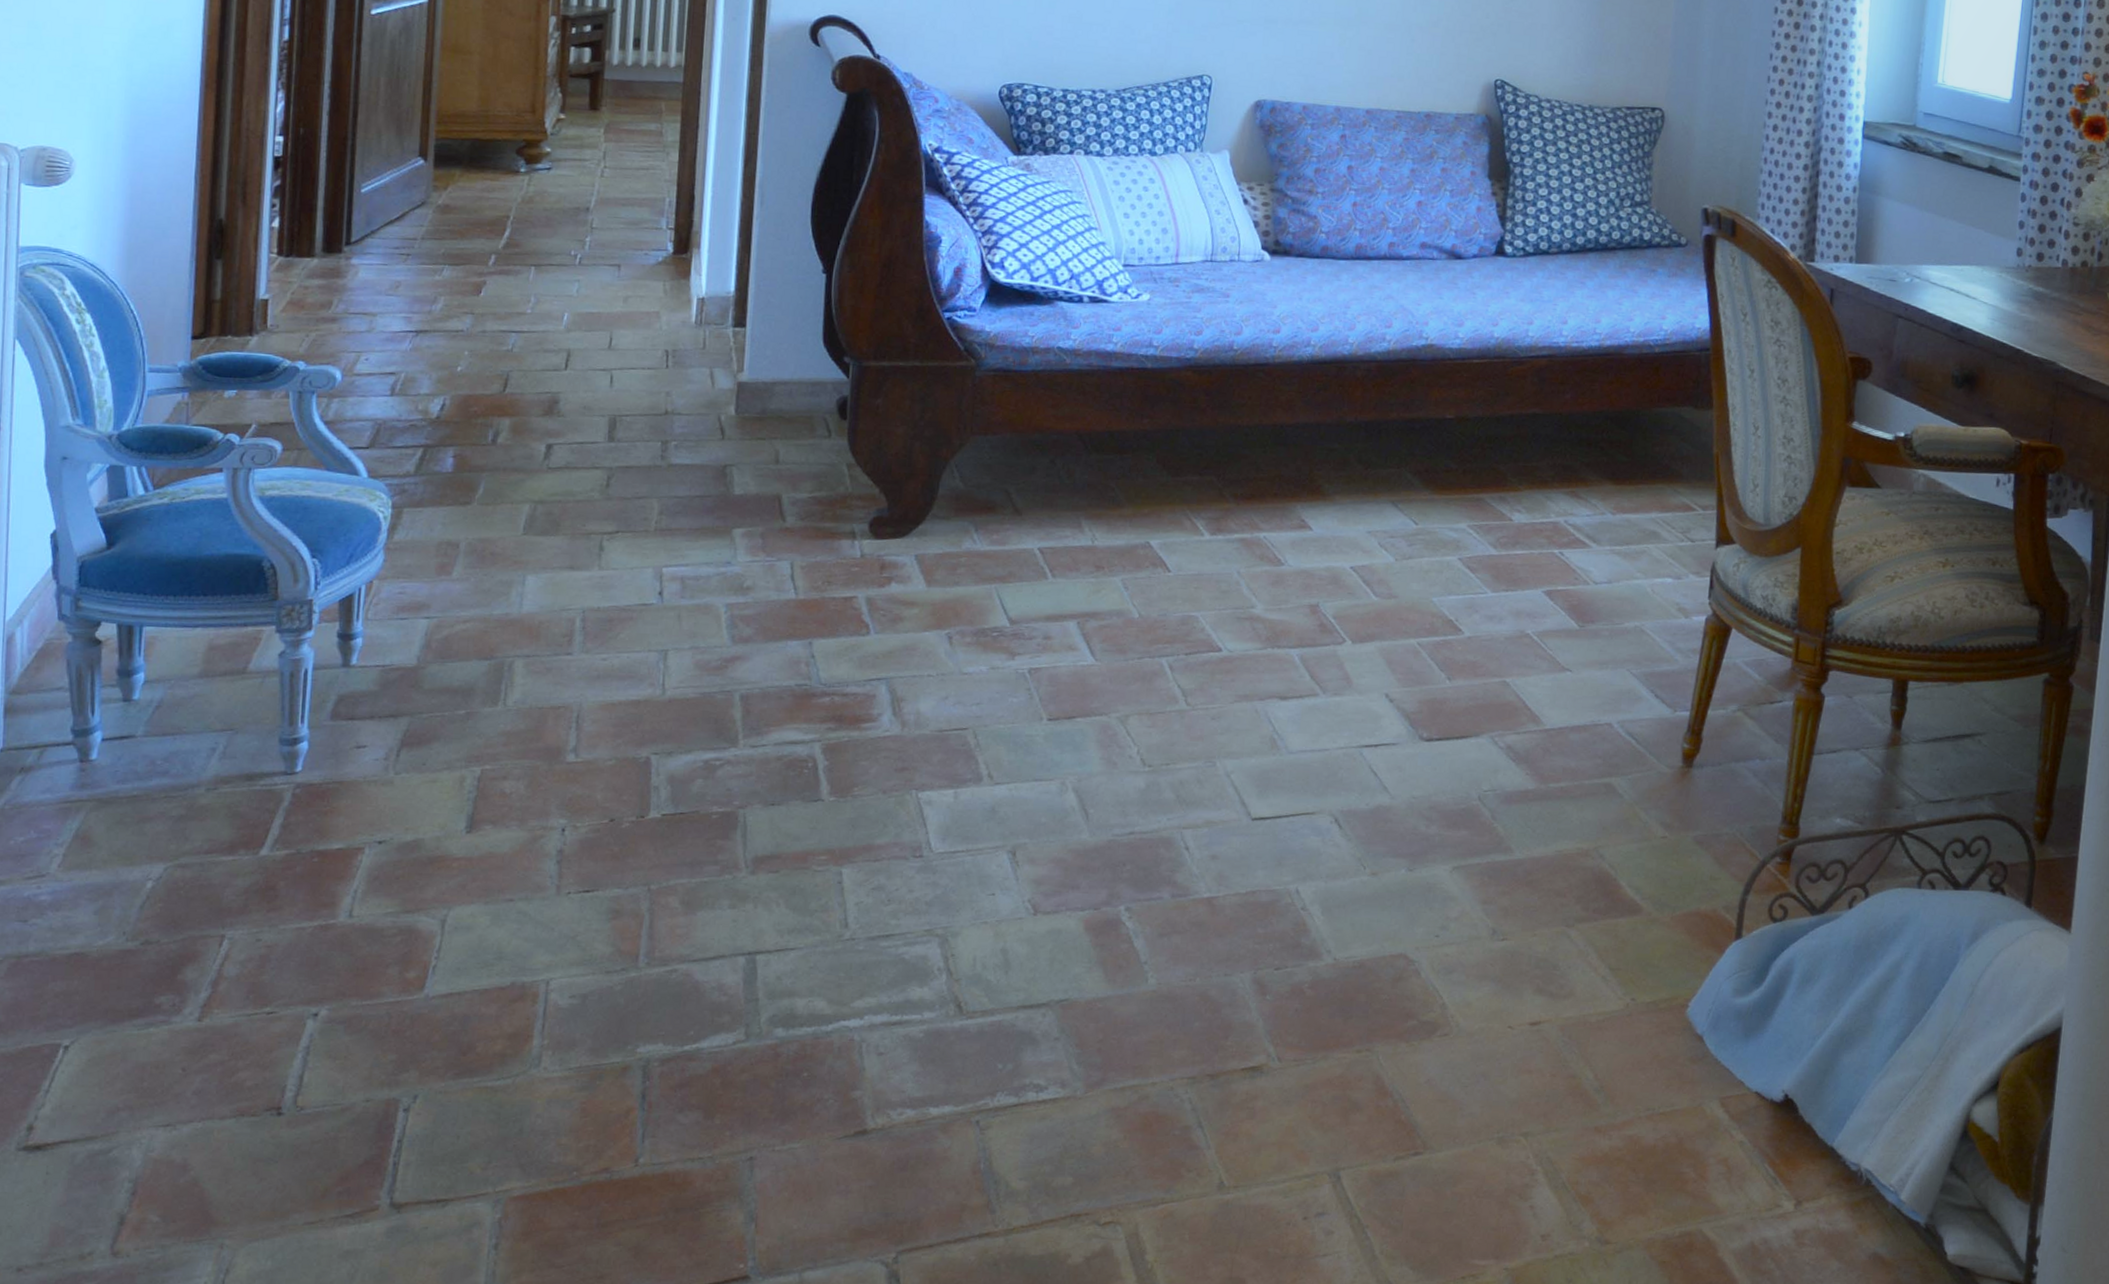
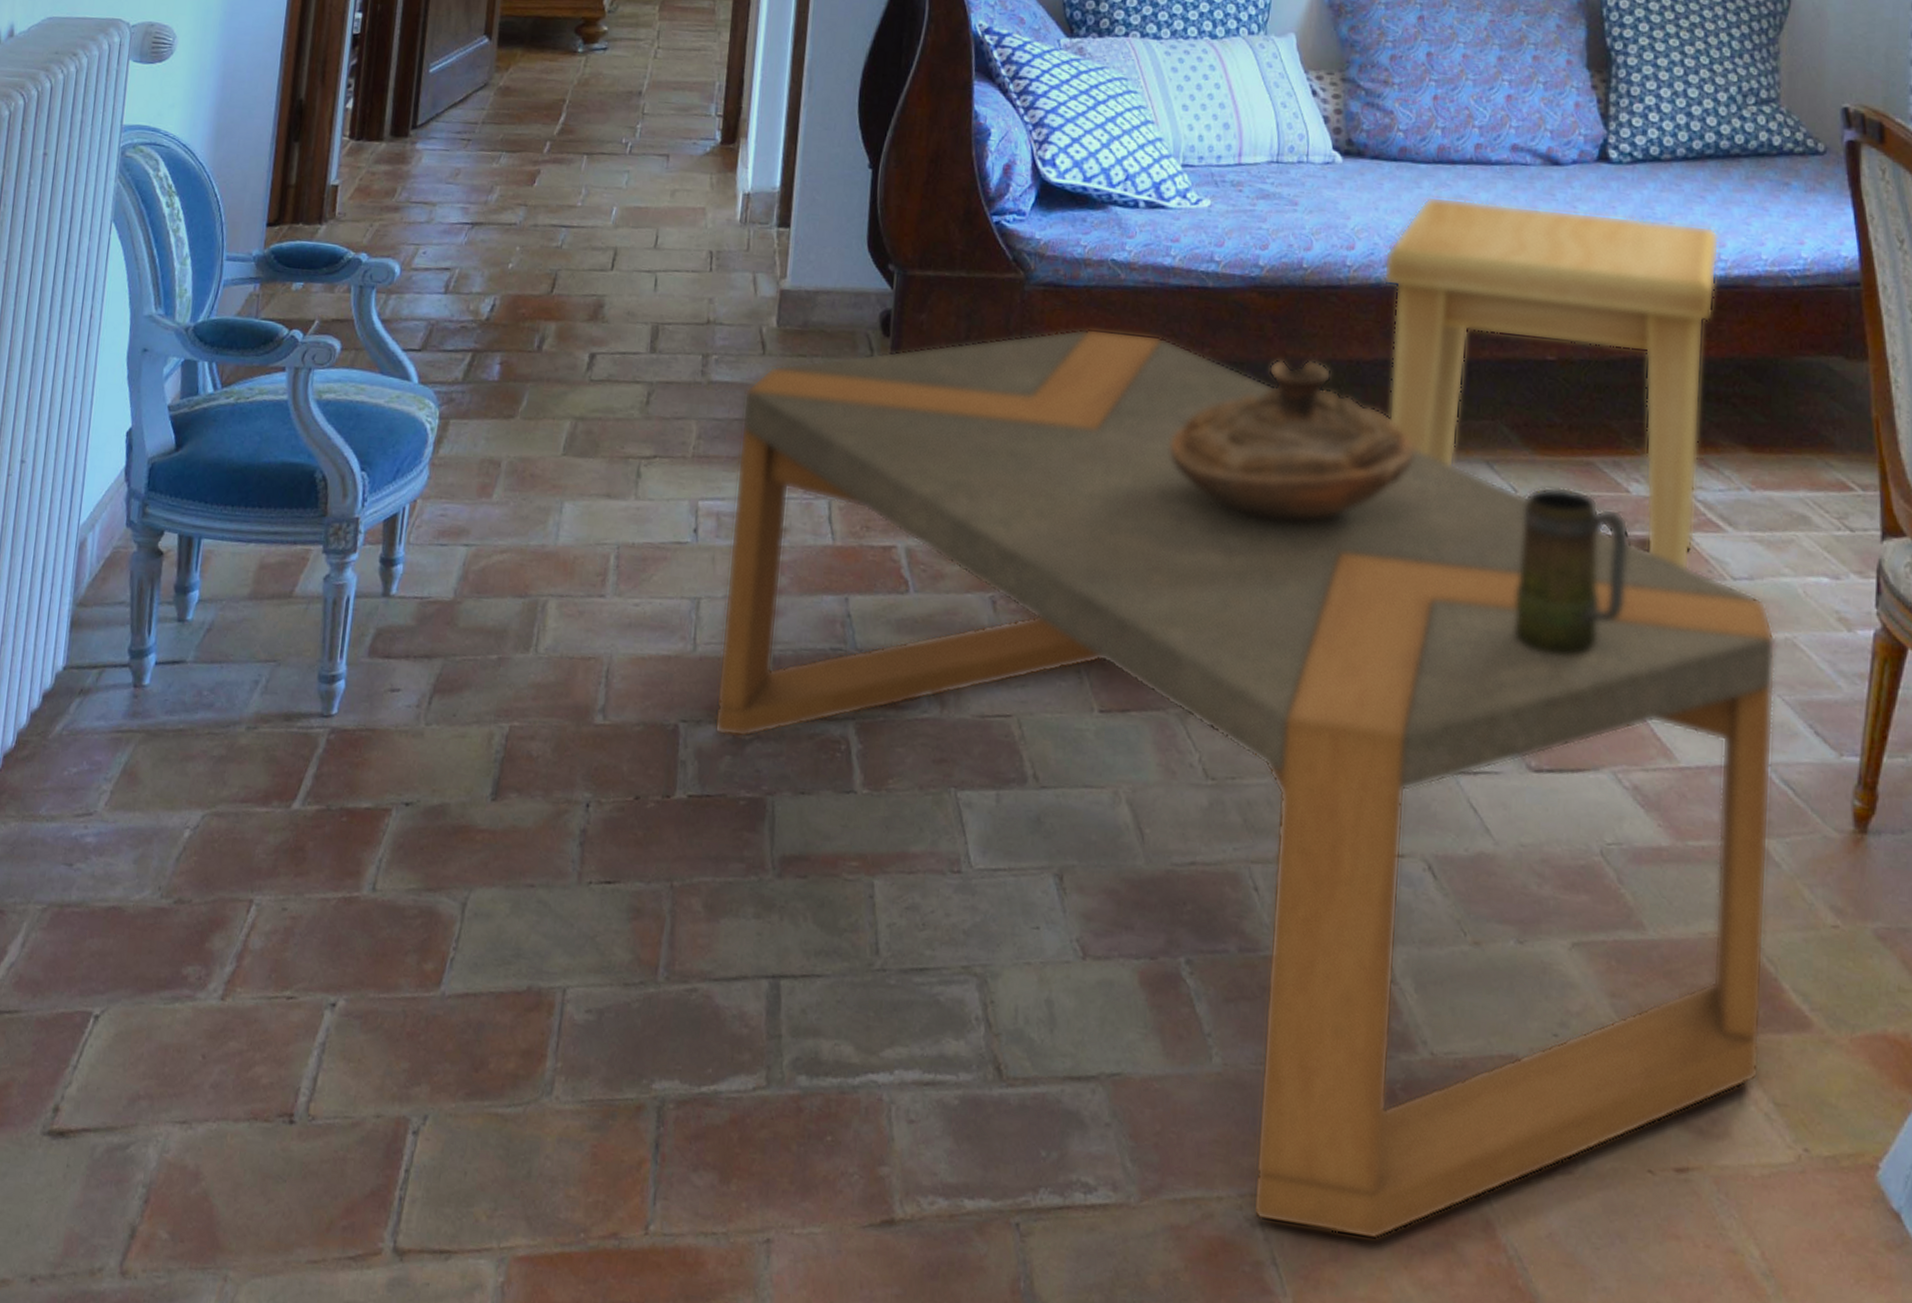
coffee table: none [684,406,1628,1100] -> present [713,328,1776,1241]
decorative bowl: none [1112,425,1330,557] -> present [1170,359,1415,520]
side table: none [1305,287,1596,578] -> present [1383,196,1720,570]
mug: none [1412,518,1513,651] -> present [1514,486,1632,656]

